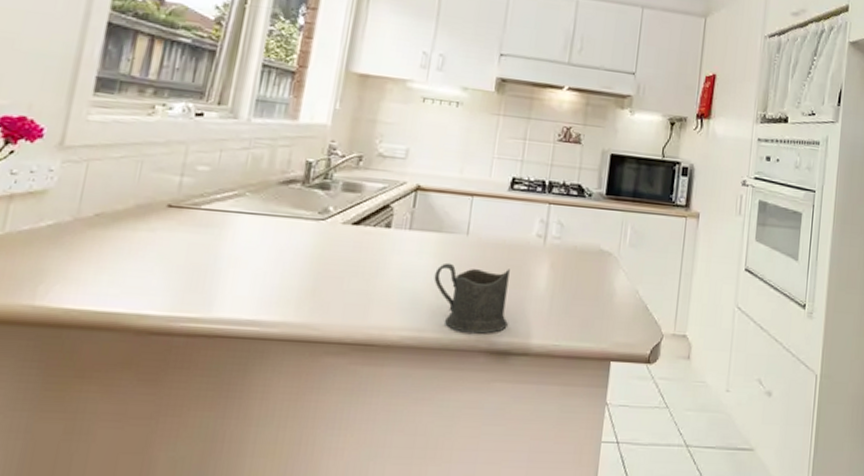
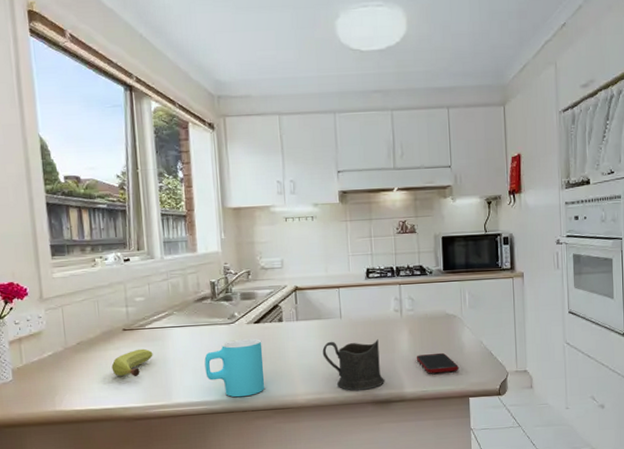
fruit: none [135,235,202,274] -> present [111,348,153,377]
cup: none [269,242,357,322] -> present [204,338,265,398]
cell phone: none [553,297,604,324] -> present [416,352,458,374]

